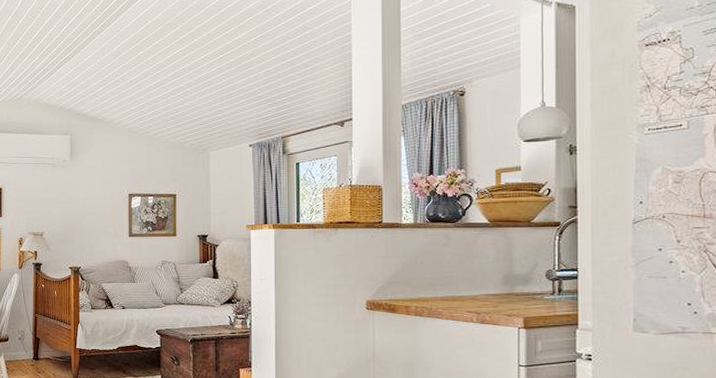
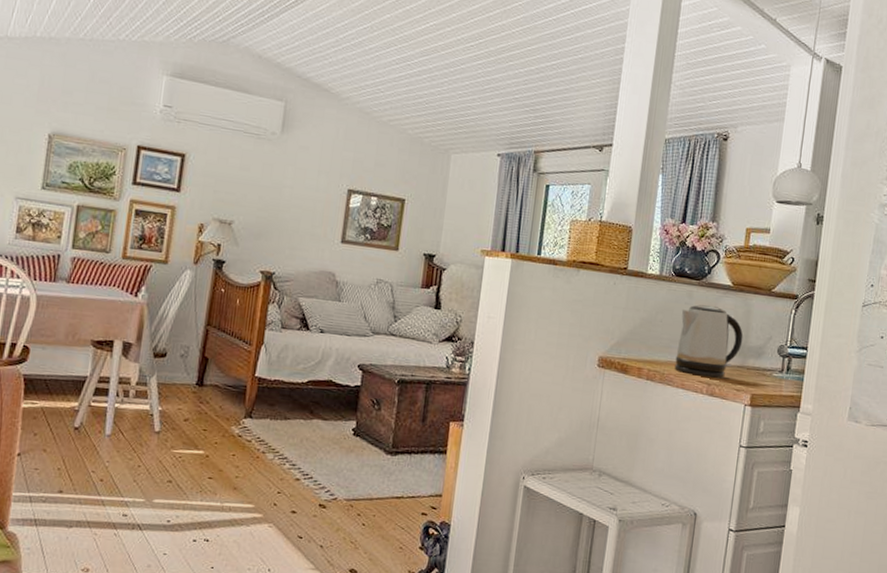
kettle: none [441,244,508,308] -> present [674,304,744,379]

